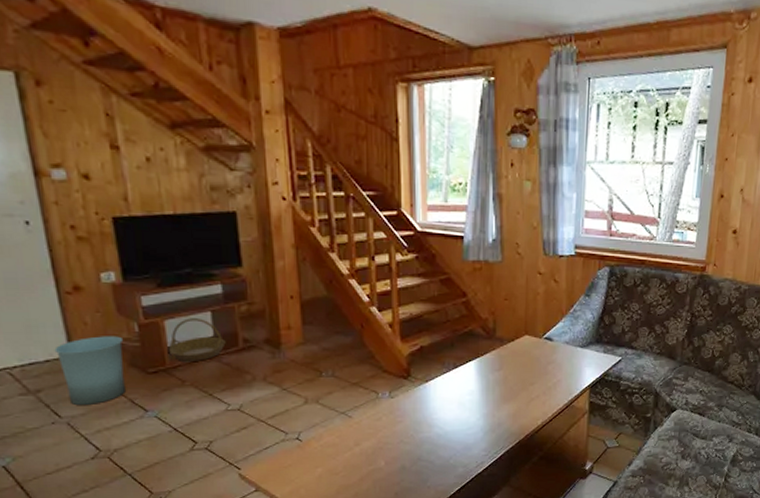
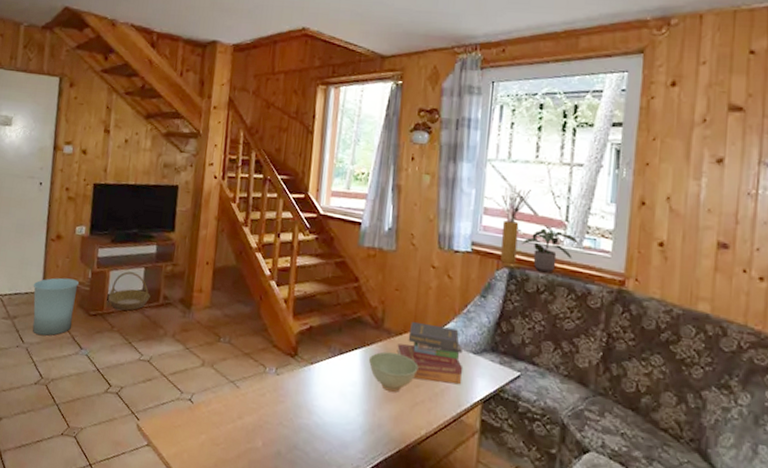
bowl: none [485,359,532,393] -> present [369,351,419,393]
books: none [510,326,572,378] -> present [396,321,463,385]
vase: none [601,187,628,263] -> present [500,185,531,265]
potted plant: none [620,226,669,267] -> present [522,228,578,273]

